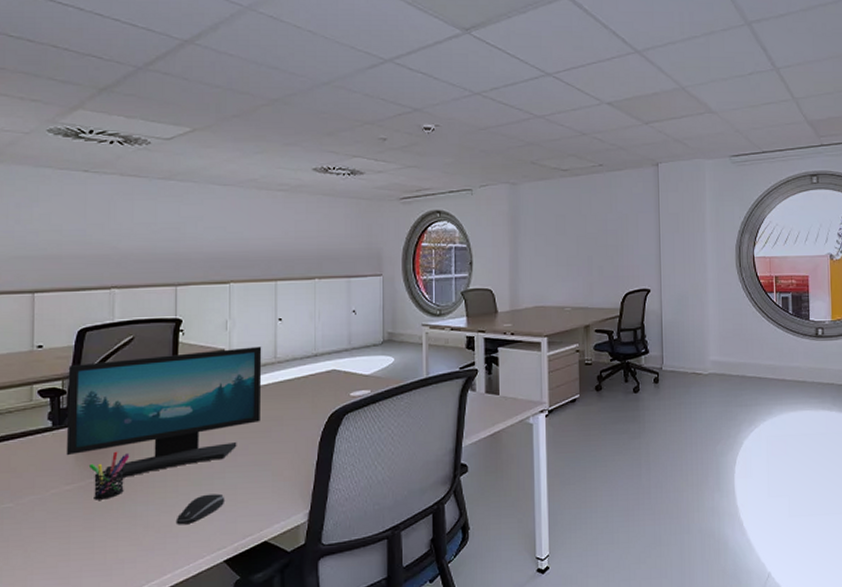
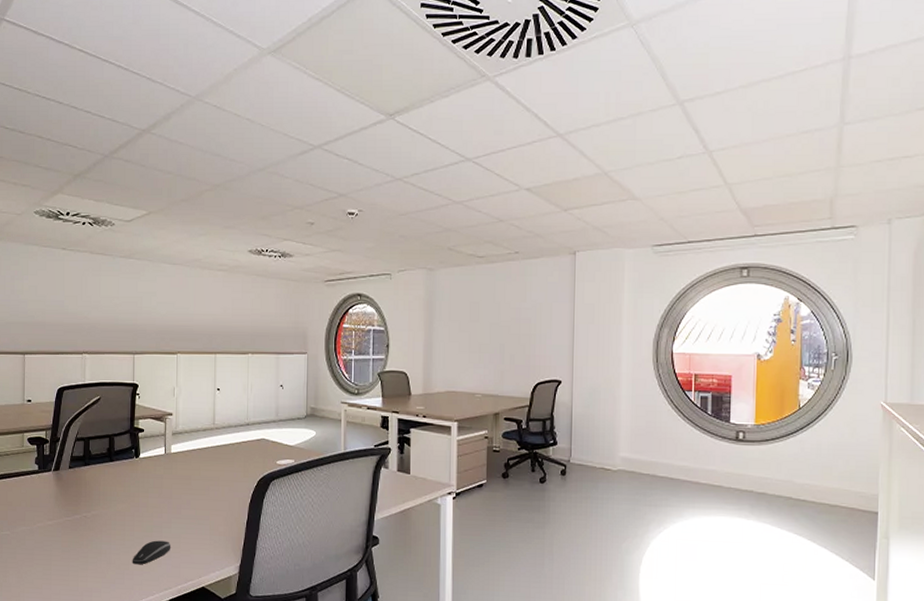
computer monitor: present [66,346,262,479] -> none [48,412,203,520]
pen holder: present [88,451,130,500] -> none [65,495,97,536]

